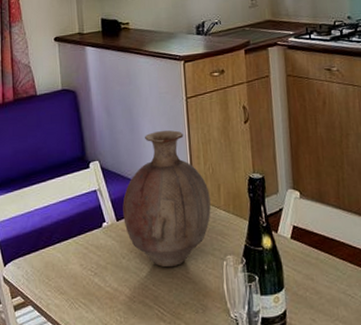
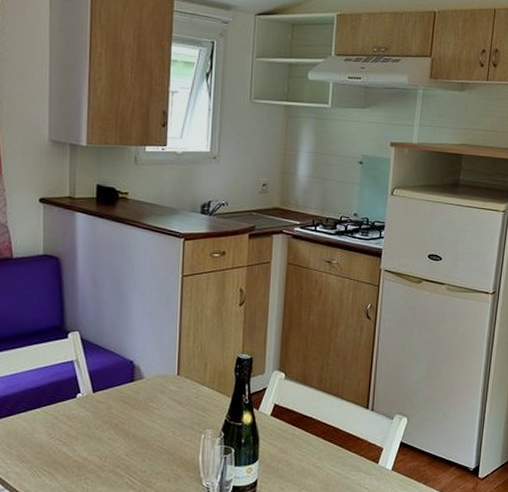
vase: present [122,130,211,268] -> none [101,307,196,439]

